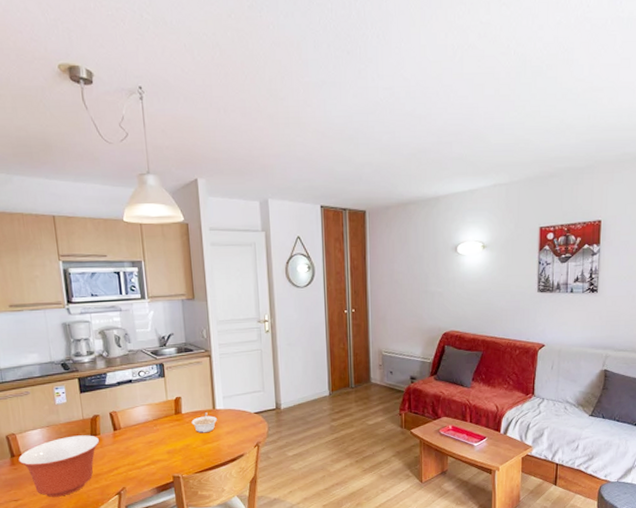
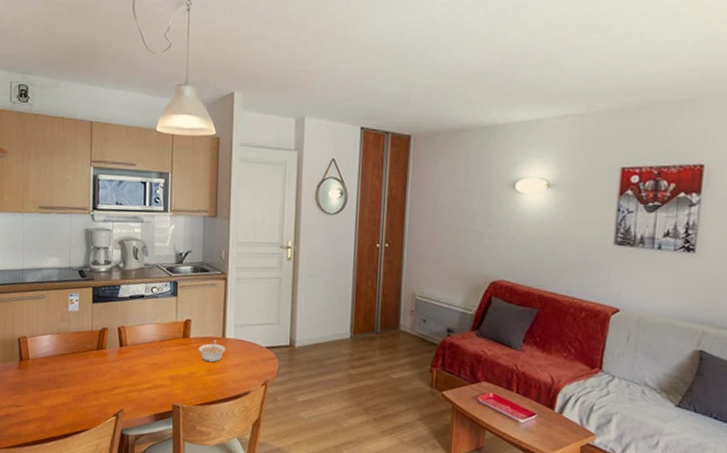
mixing bowl: present [18,435,100,497] -> none [26,346,105,409]

